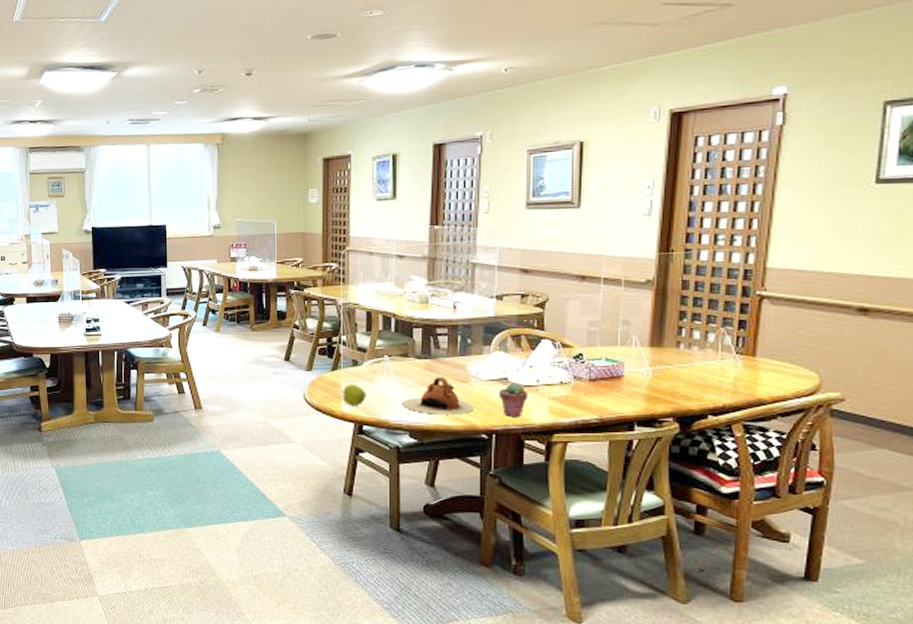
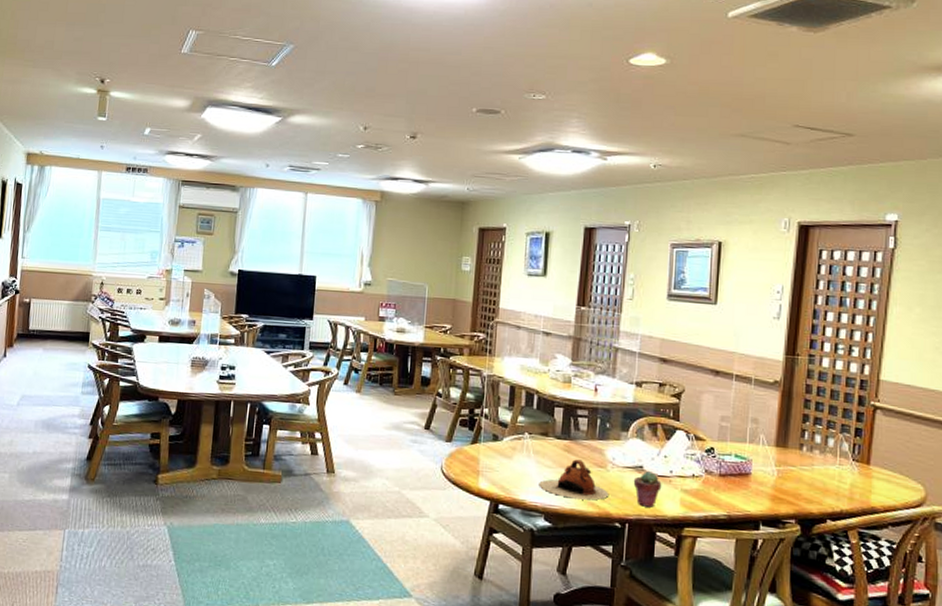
apple: present [340,385,366,406] -> none [478,460,505,483]

